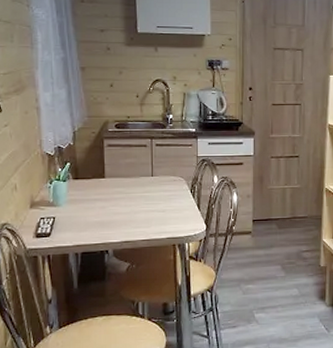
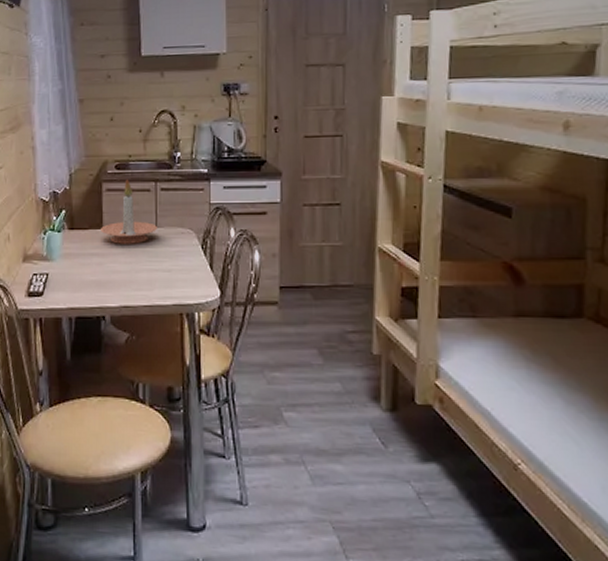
candle holder: none [103,136,153,191] -> present [101,179,157,244]

